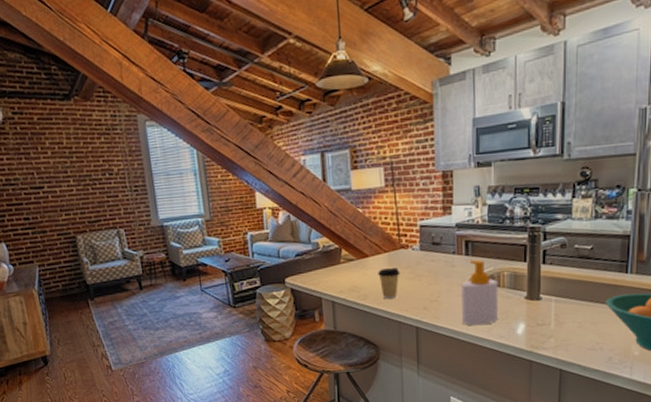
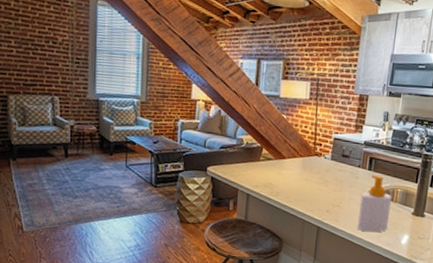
coffee cup: present [378,267,400,300] -> none [291,171,311,200]

